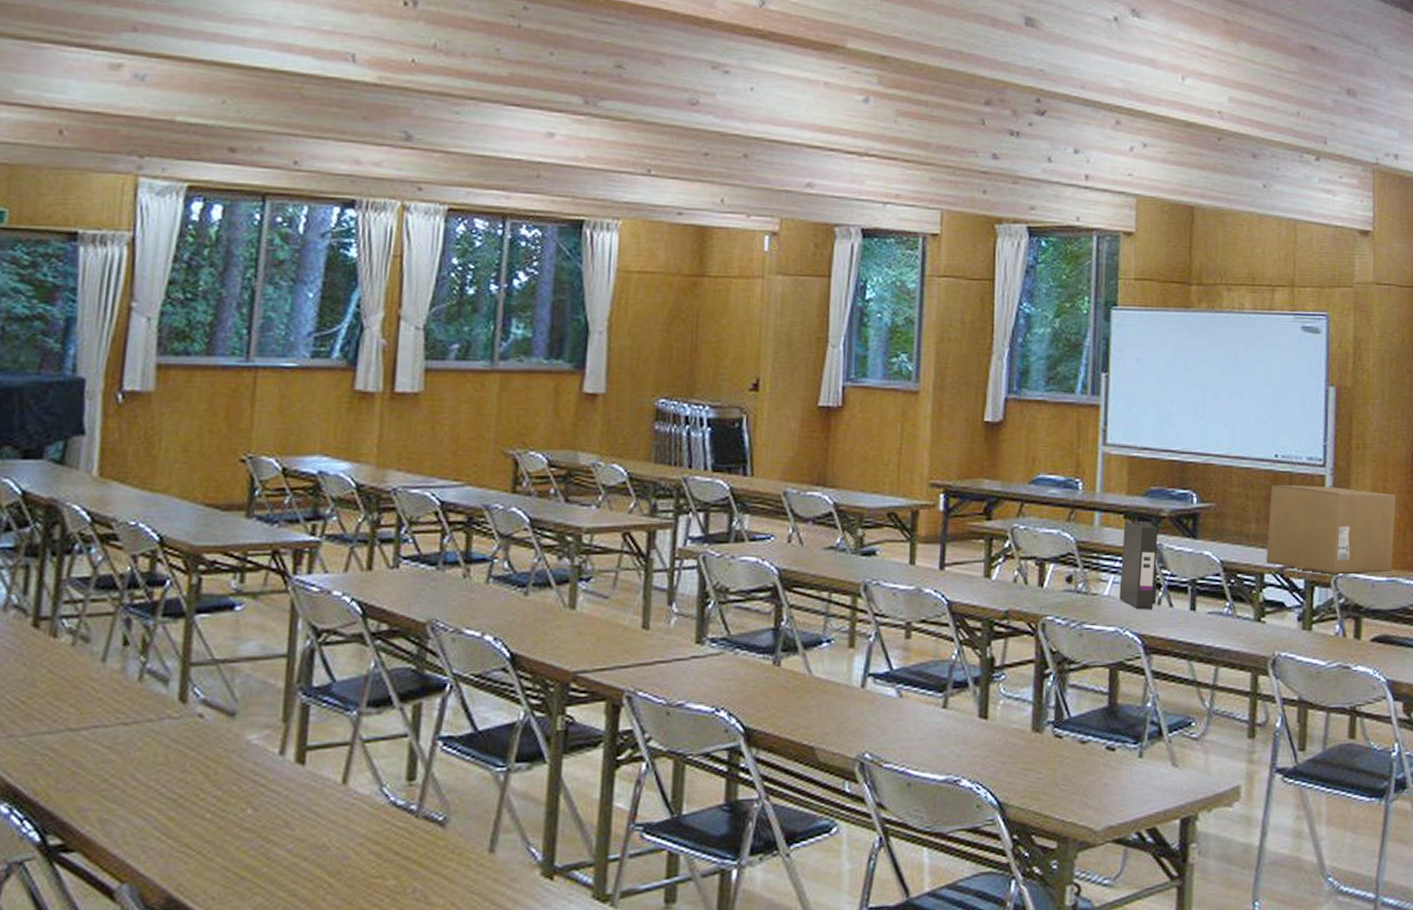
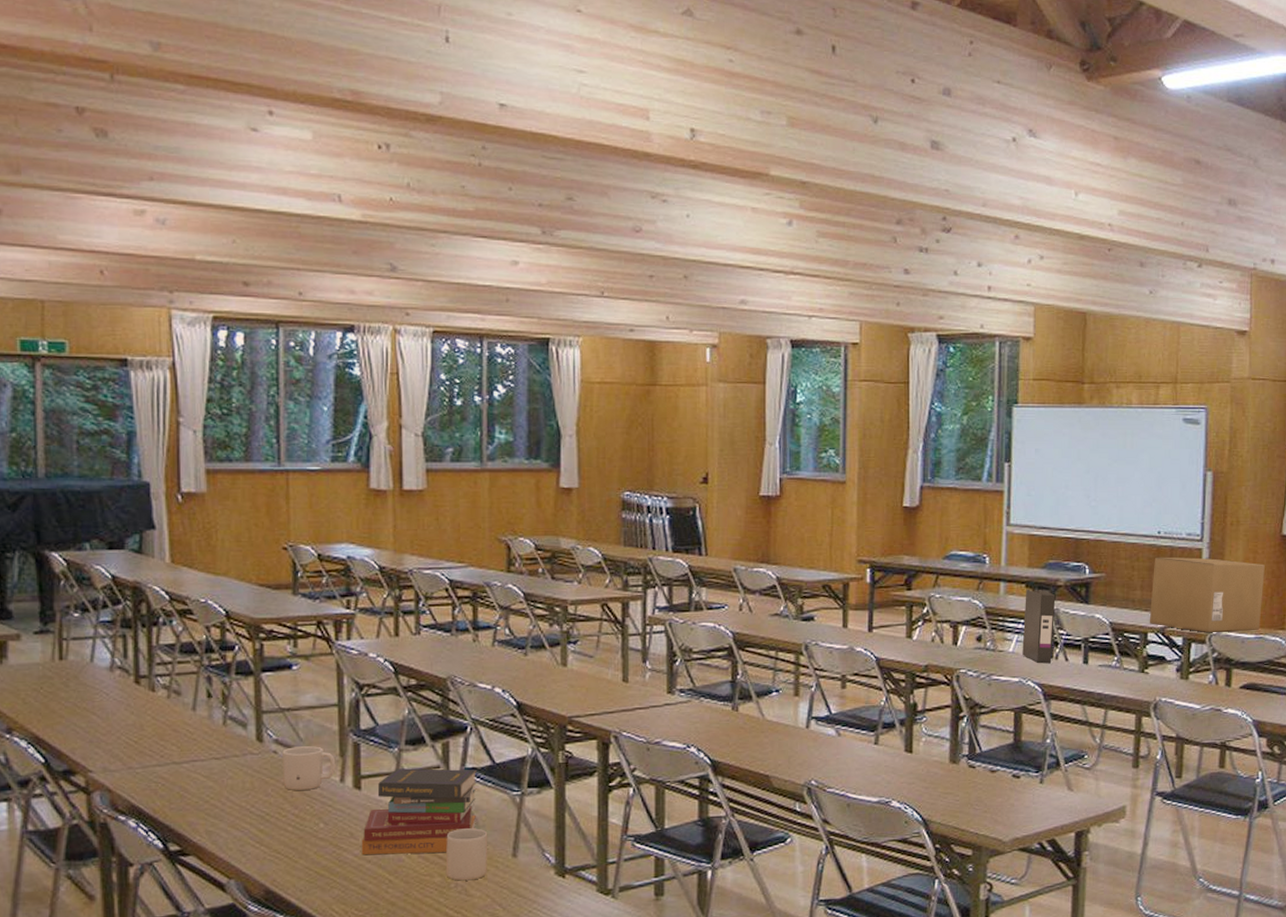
mug: none [206,708,277,765] -> present [282,746,336,790]
books: none [296,737,453,851] -> present [361,768,477,855]
mug: none [402,814,461,885] -> present [445,828,488,881]

